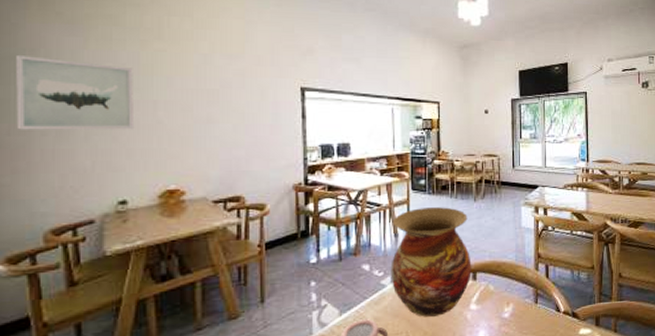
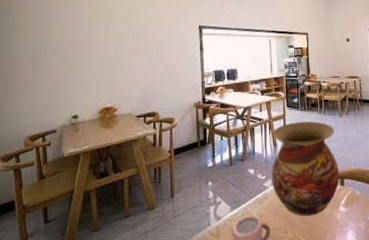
wall art: present [16,54,135,130] -> none [9,11,83,64]

